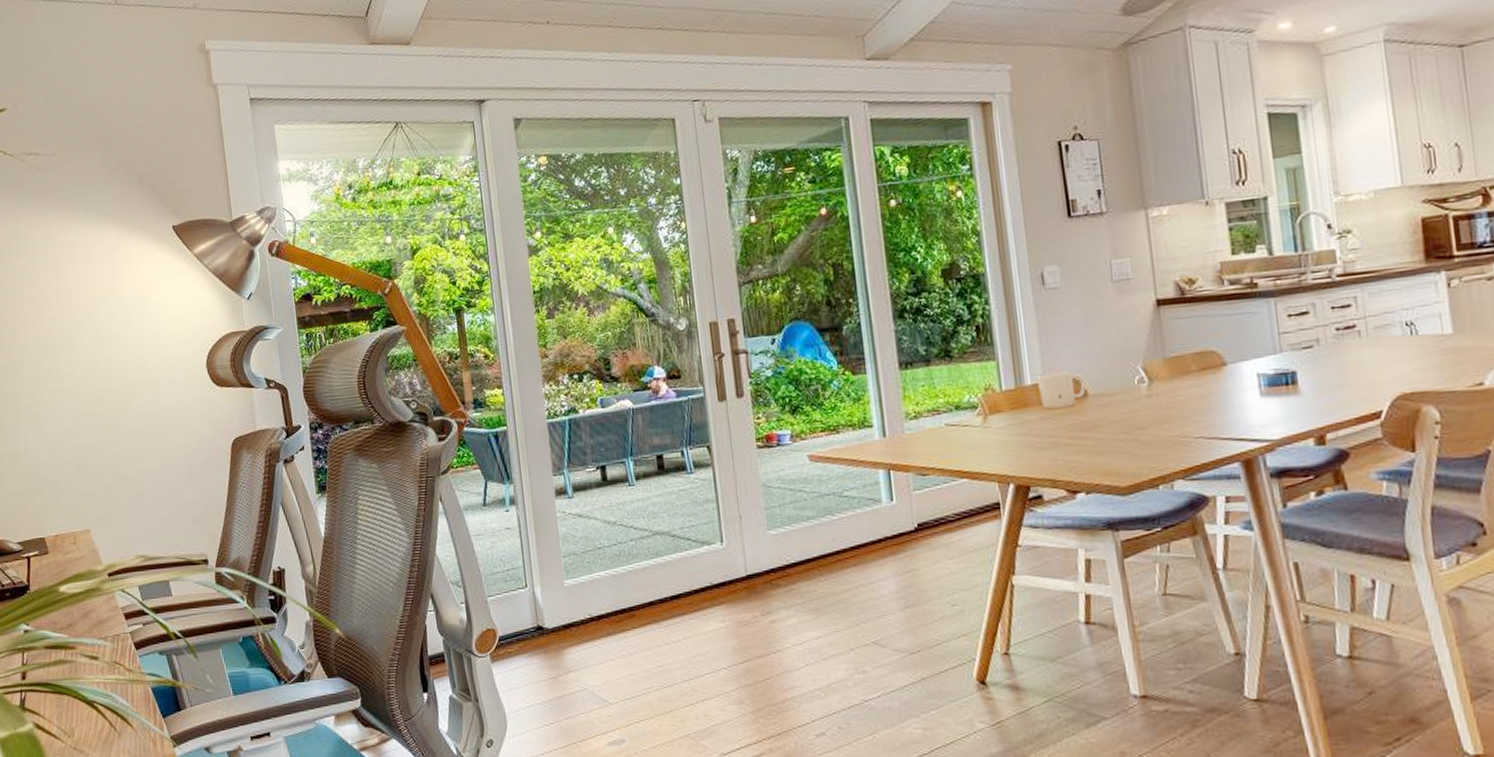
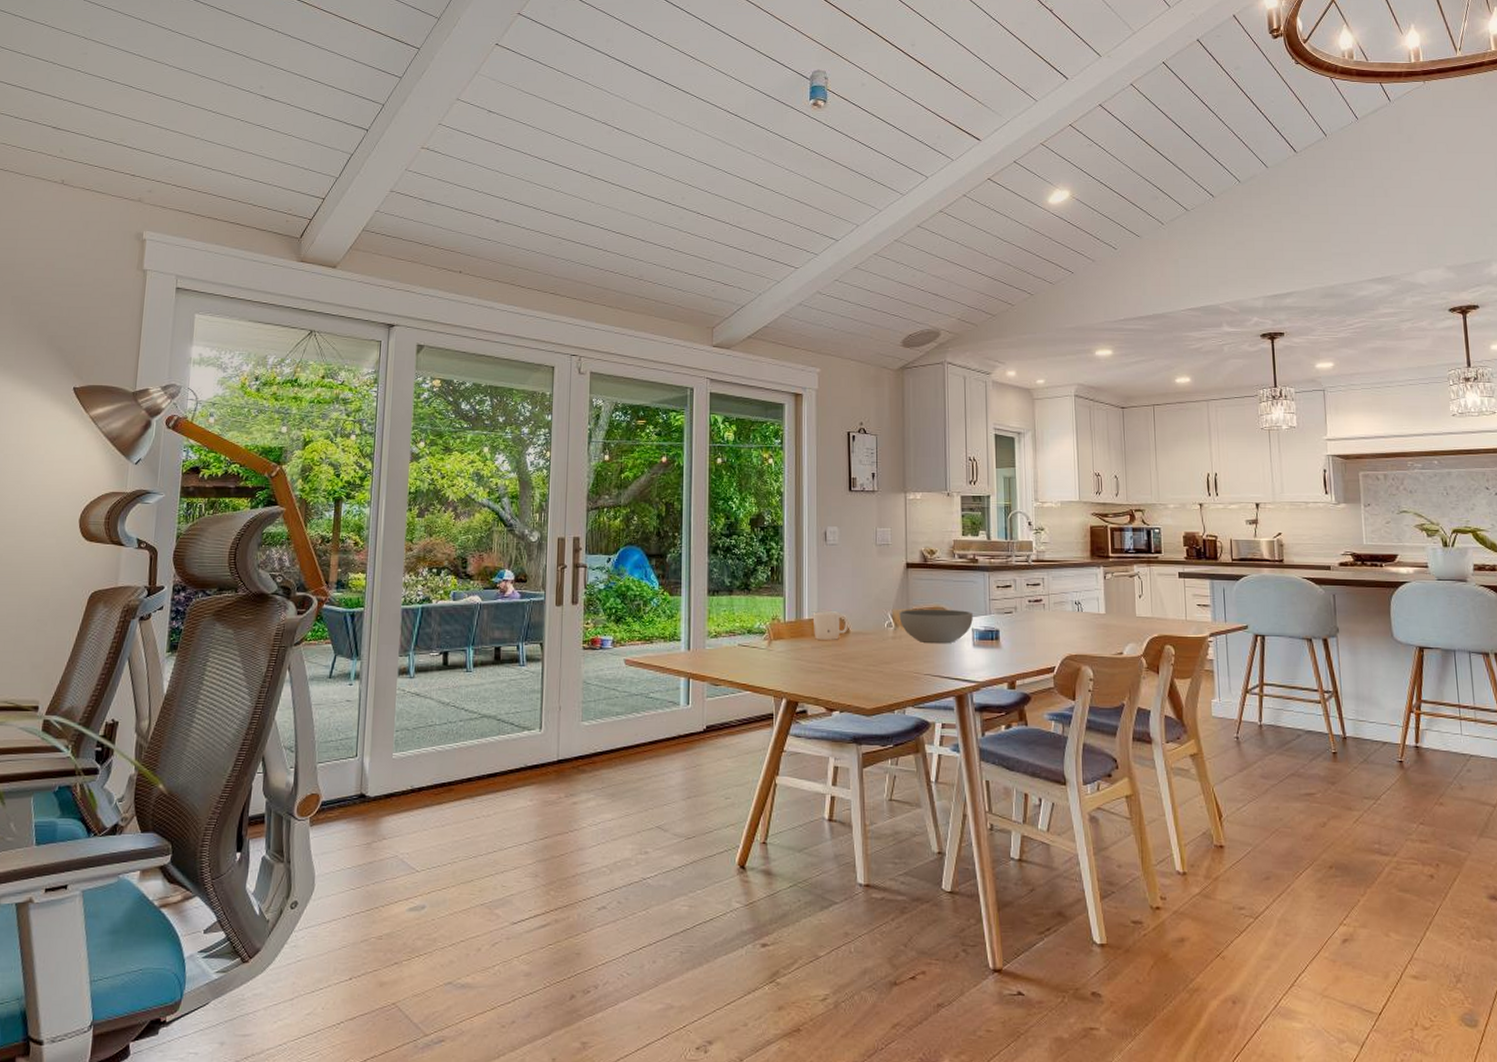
bowl: none [1152,351,1258,399] -> present [899,609,973,644]

